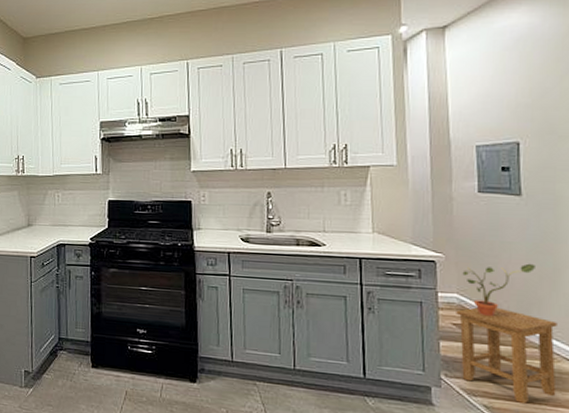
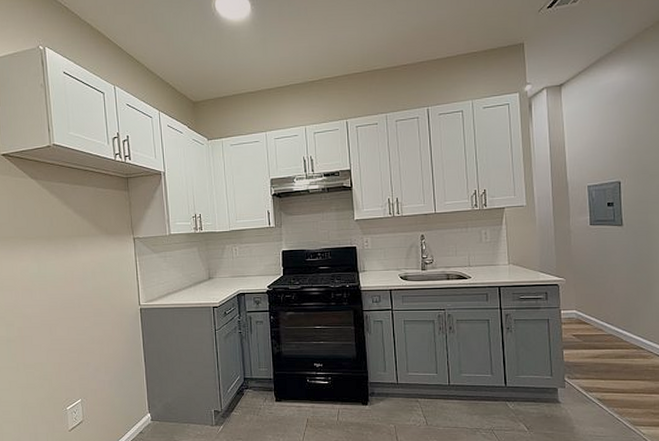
stool: present [456,307,557,405] -> none [575,318,651,395]
potted plant: present [462,263,535,317] -> none [579,281,634,327]

